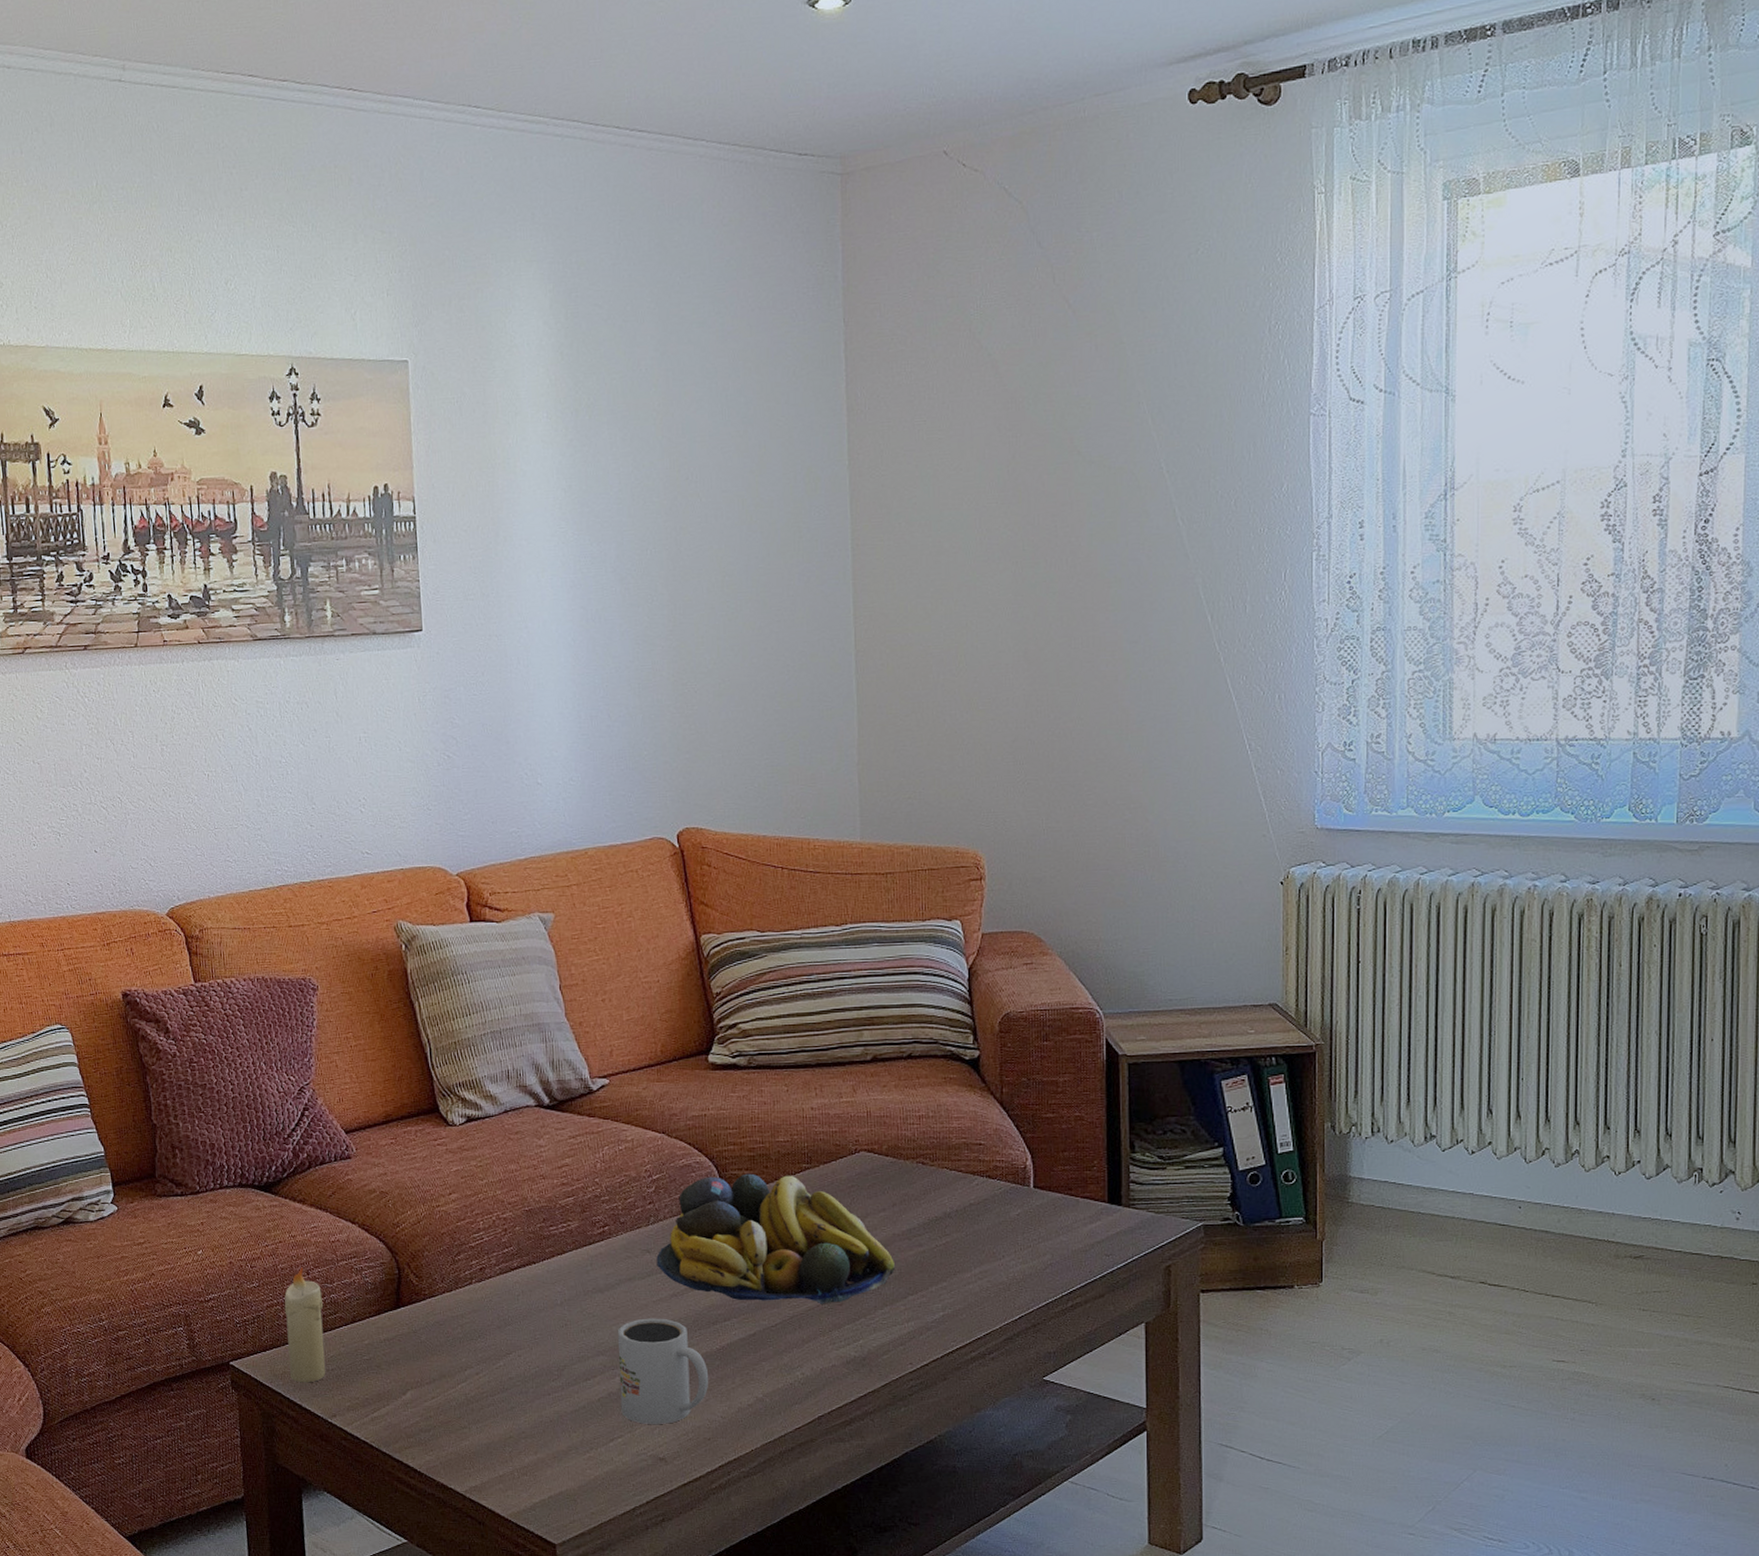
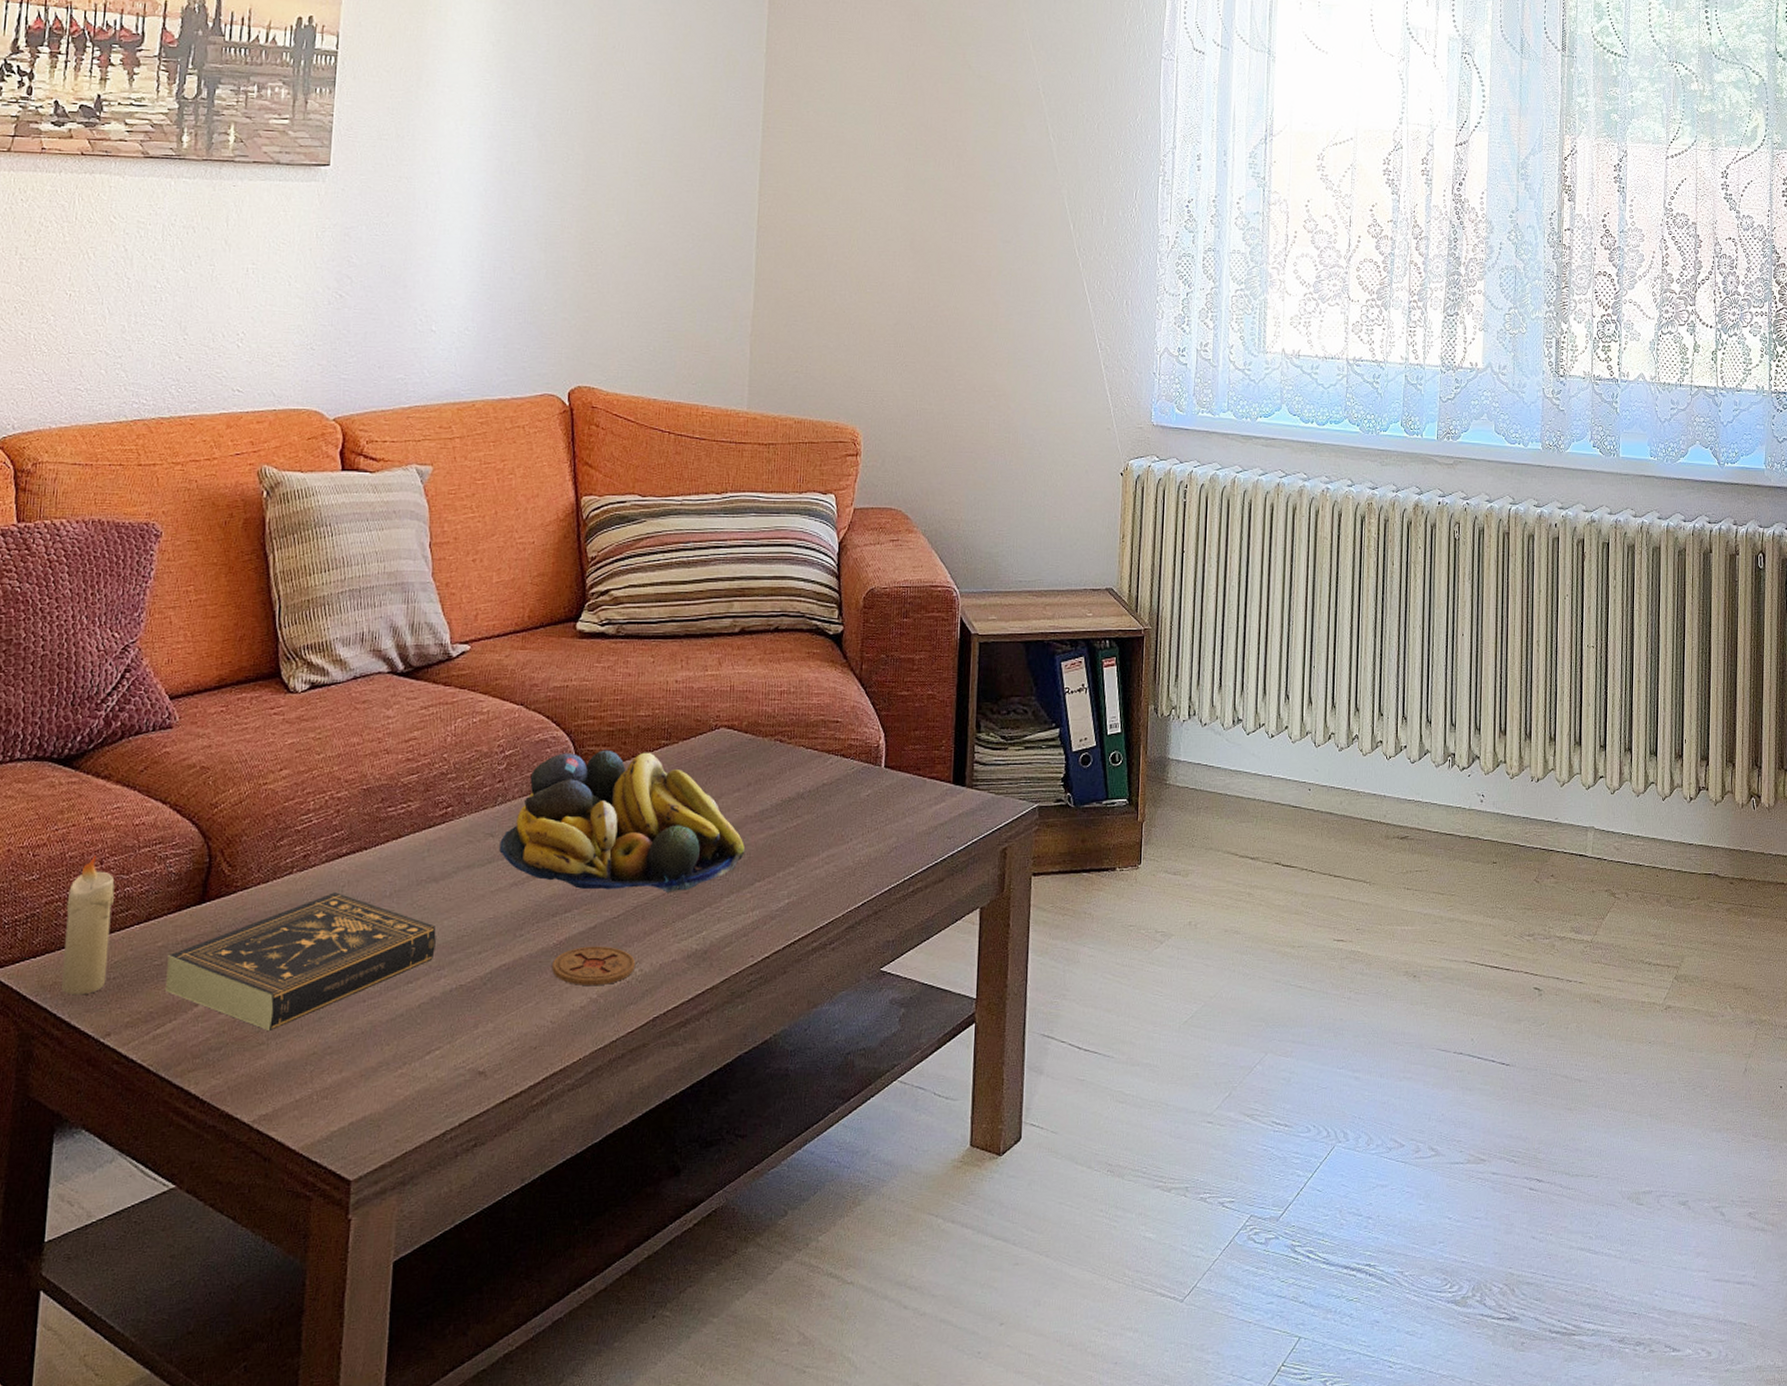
book: none [374,1301,608,1418] -> present [164,892,436,1032]
mug: present [617,1318,709,1425] -> none [442,910,543,1034]
coaster: none [717,1351,797,1387] -> present [551,946,636,986]

